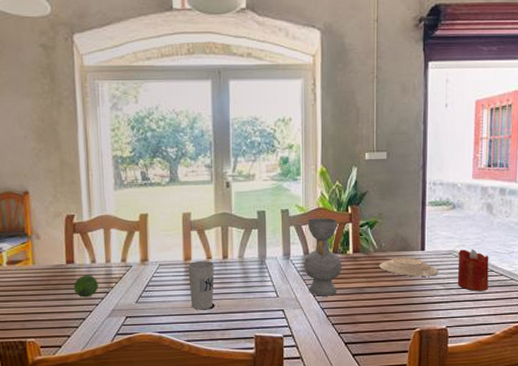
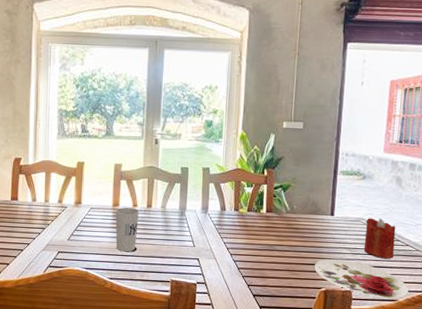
fruit: present [74,274,99,298] -> none [16,211,37,231]
decorative vase: present [304,218,342,296] -> none [220,177,255,250]
plate: present [379,256,439,277] -> none [290,219,347,240]
plate: none [407,296,505,333] -> present [314,258,409,299]

